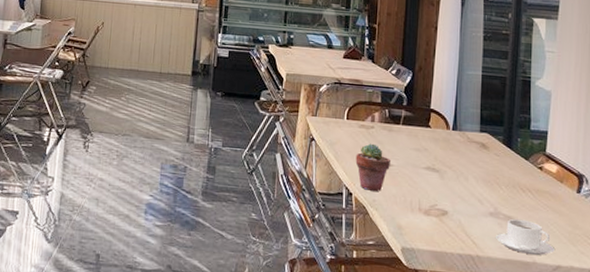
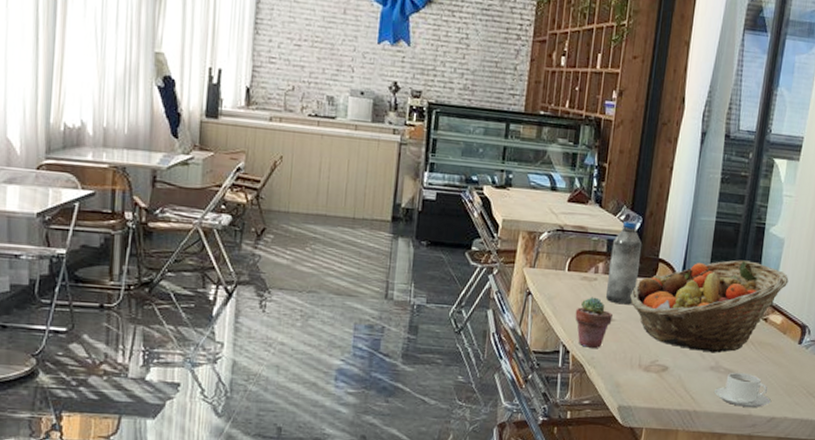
water bottle: none [382,74,414,151] -> present [605,220,642,305]
fruit basket: none [406,111,560,200] -> present [630,260,789,353]

